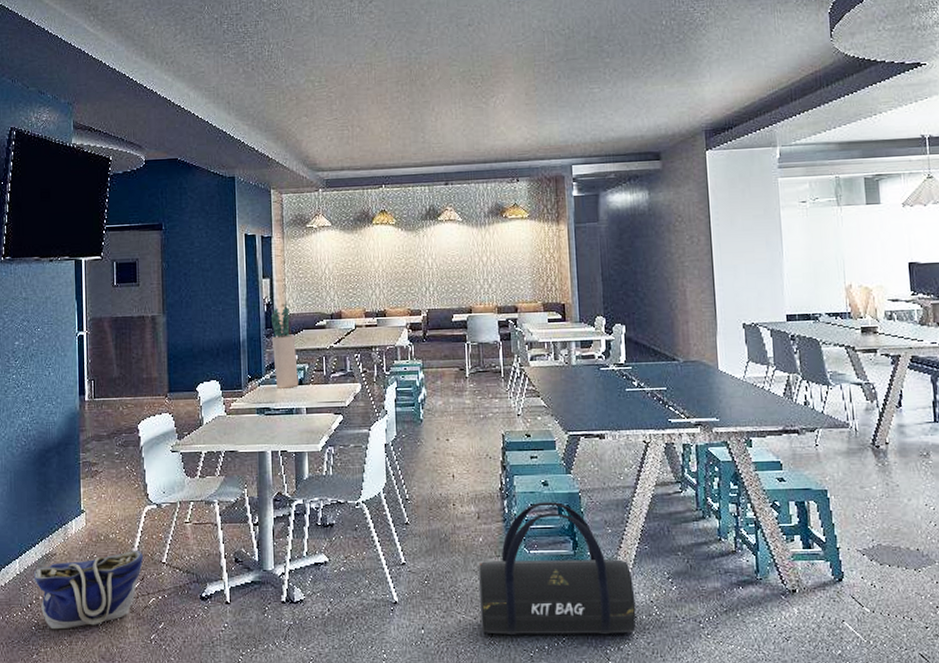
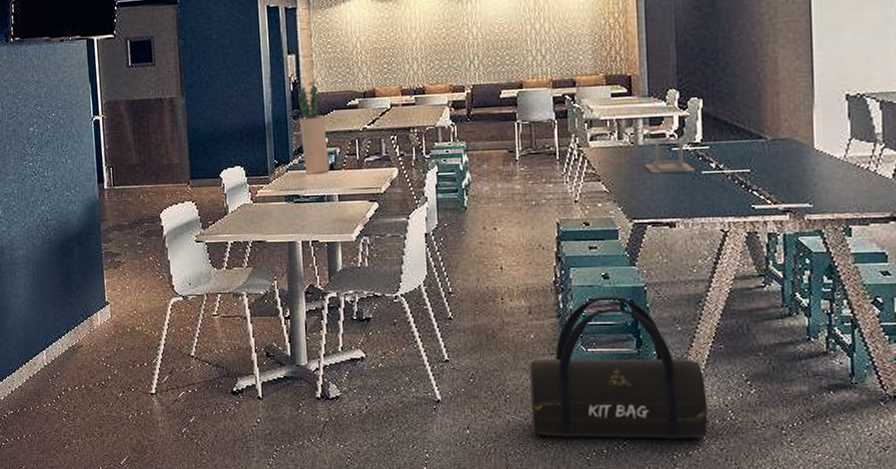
tote bag: present [32,549,144,630] -> none [60,342,172,421]
napkin holder: none [577,362,620,390] -> present [644,142,695,174]

